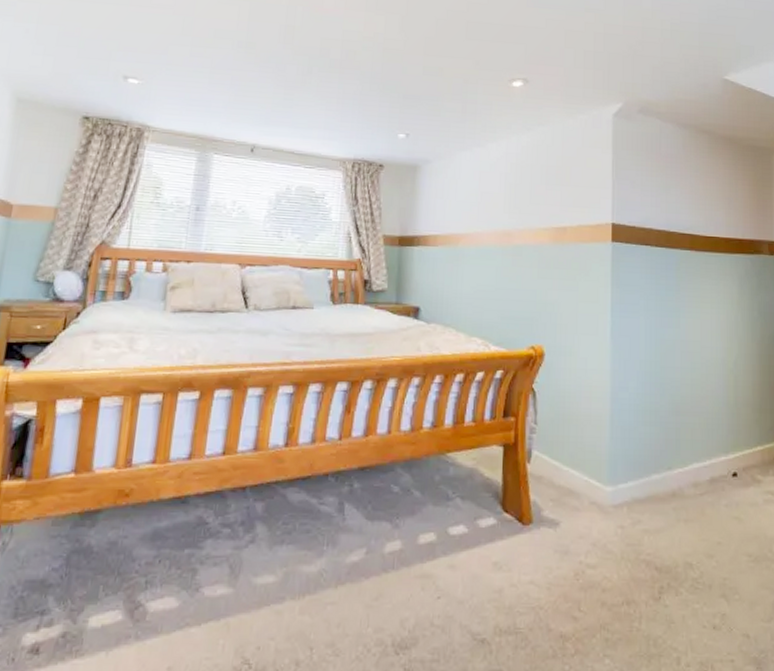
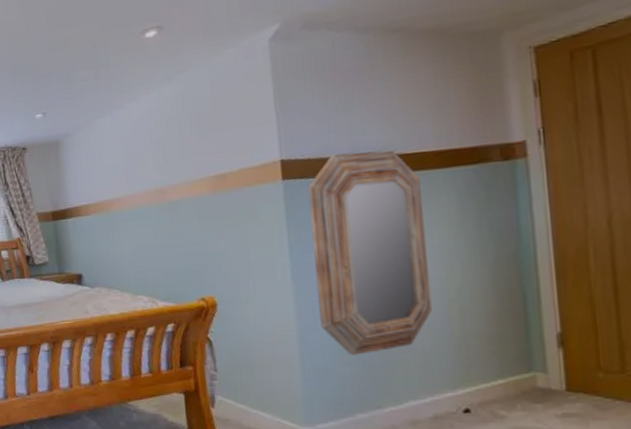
home mirror: none [630,226,716,416] -> present [308,151,433,355]

